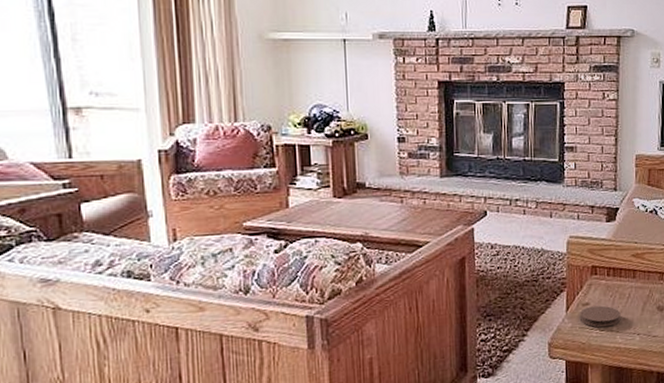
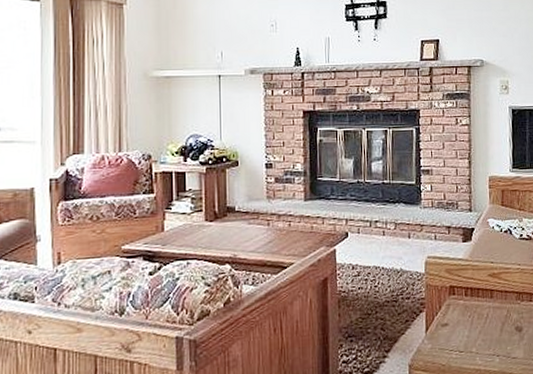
coaster: present [579,305,621,328] -> none [439,326,480,349]

